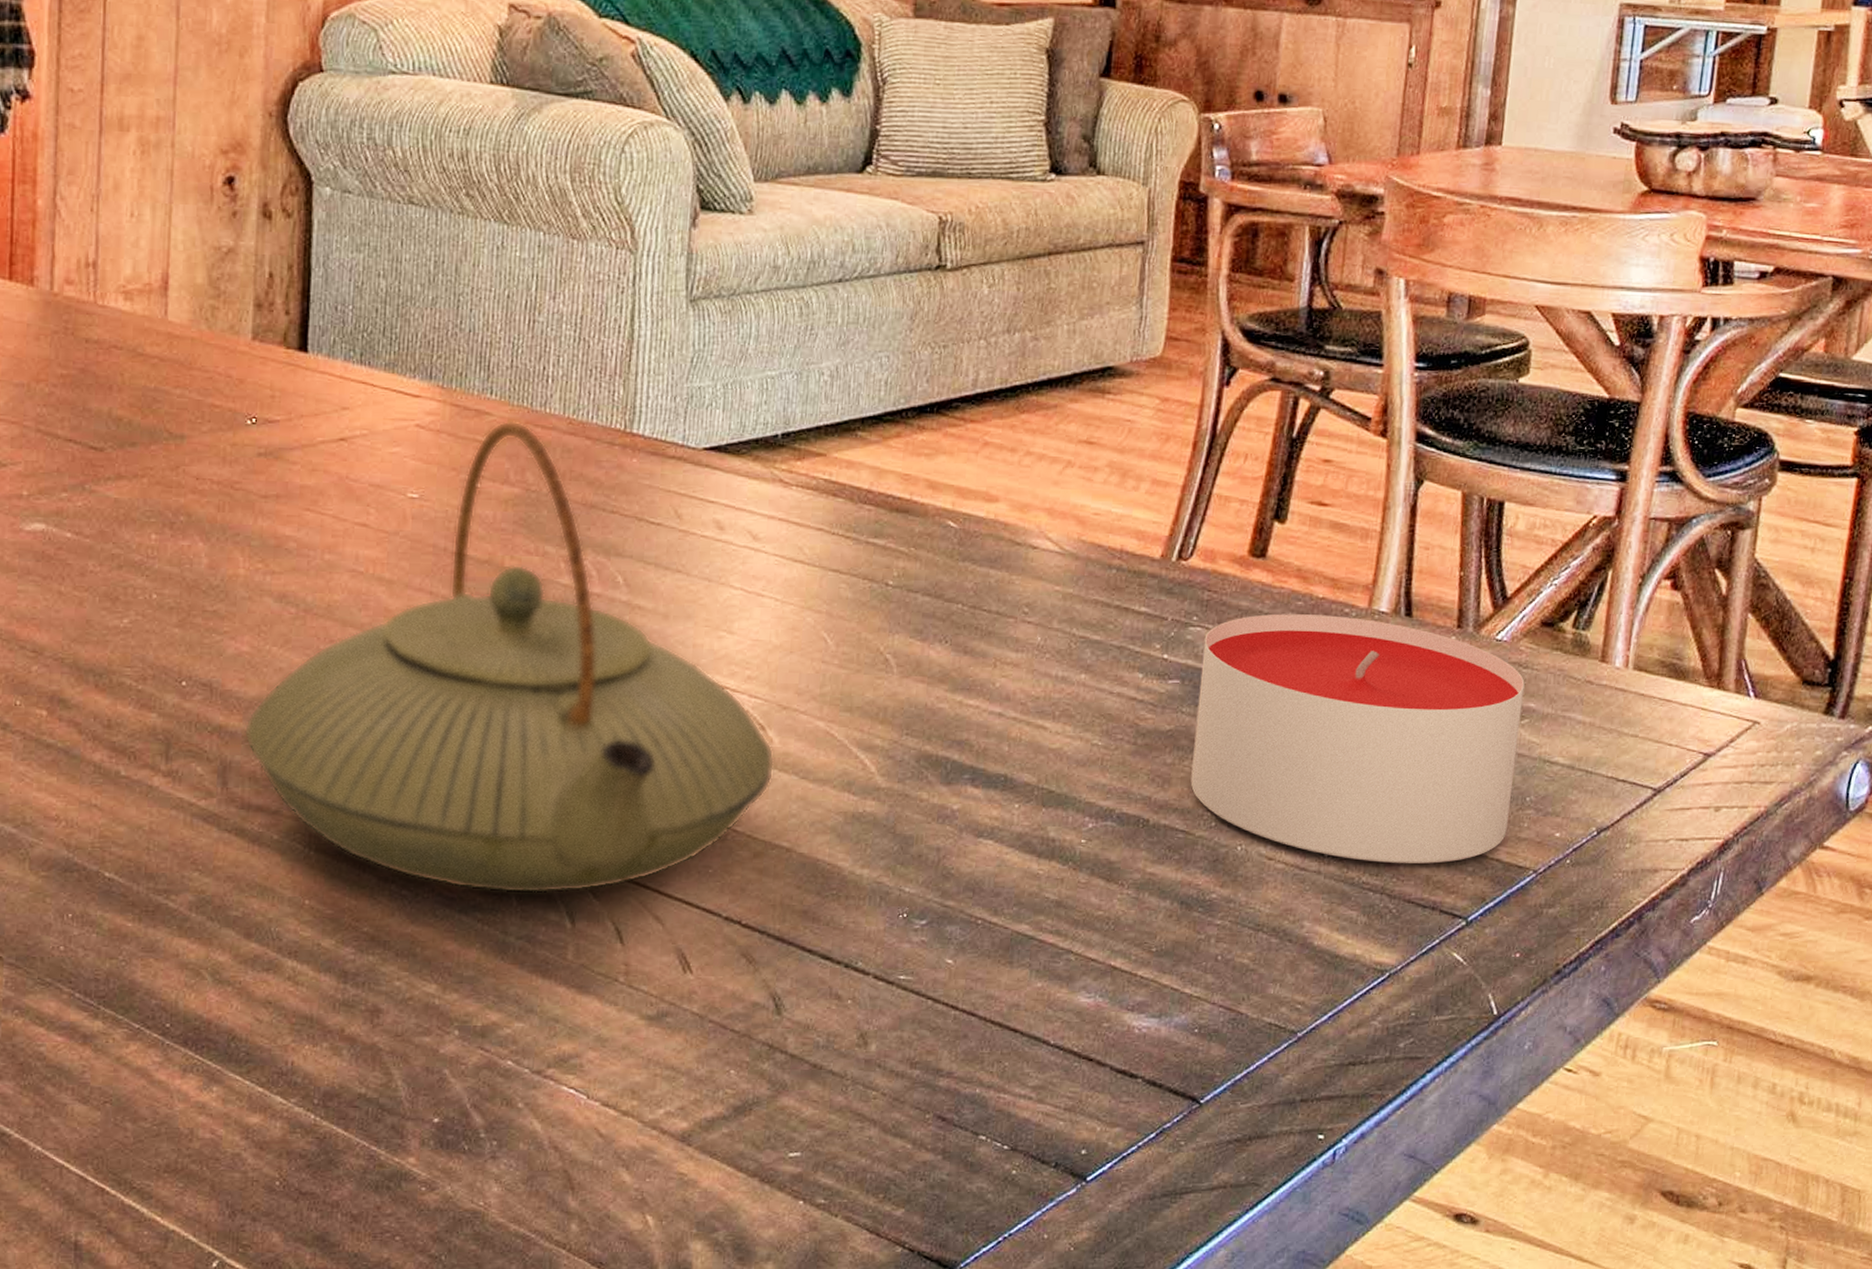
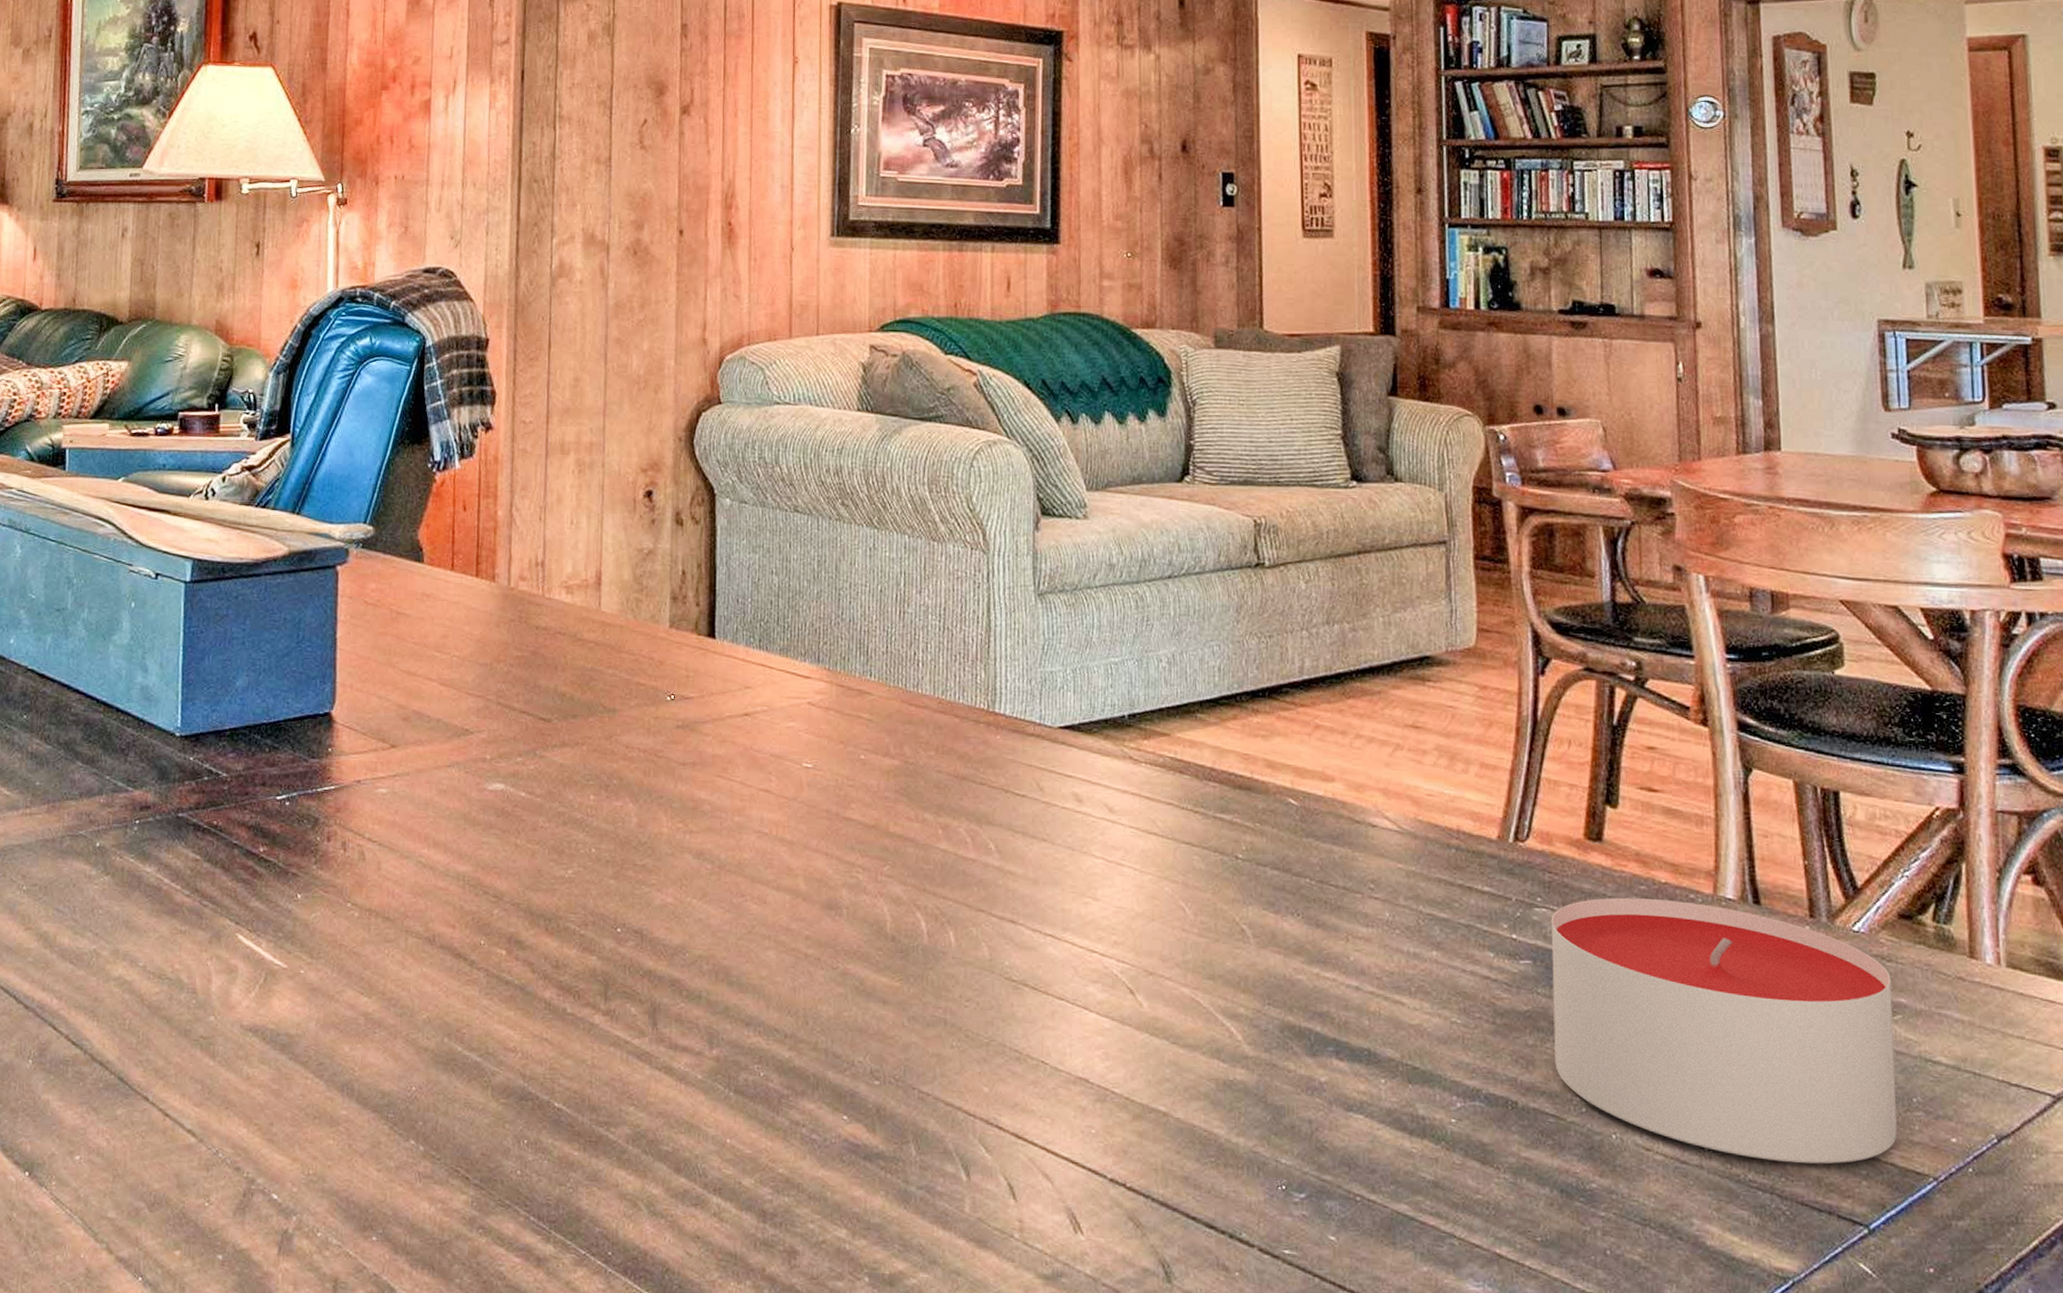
teapot: present [243,420,775,894] -> none [670,700,1146,1145]

